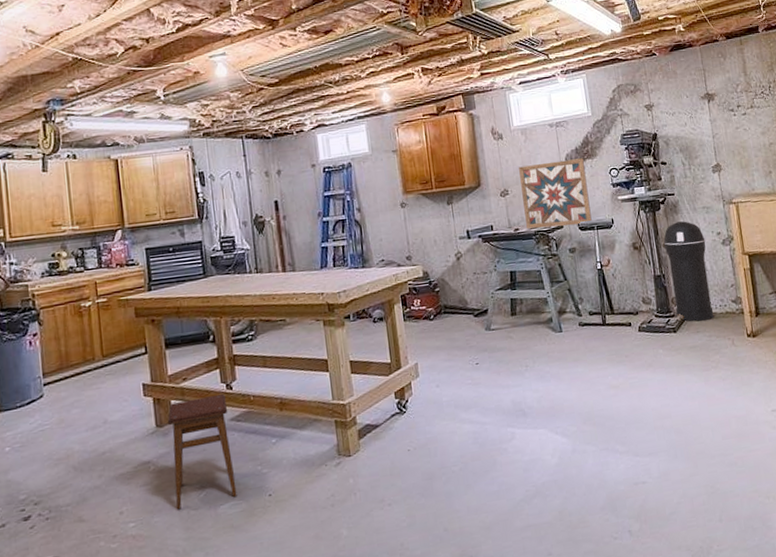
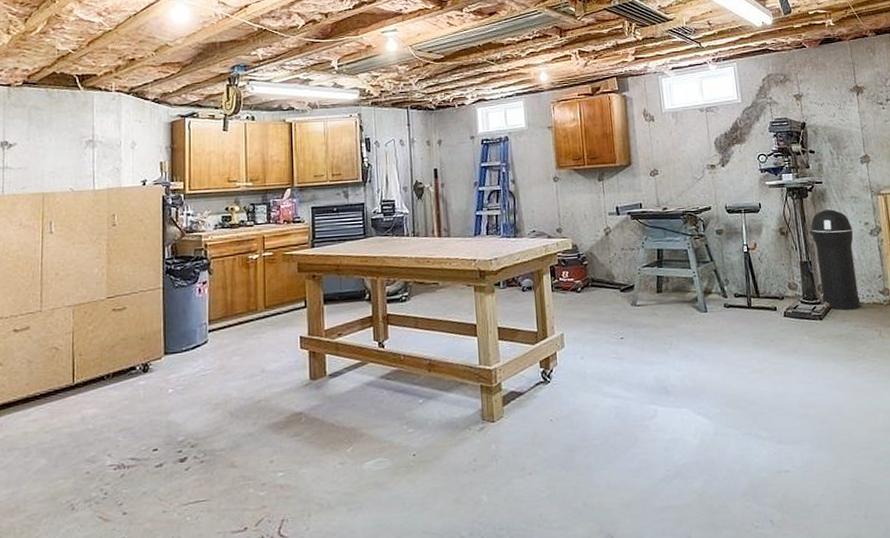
stool: present [168,394,237,510] -> none [322,352,383,463]
wall art: present [519,158,592,229] -> none [669,143,739,209]

